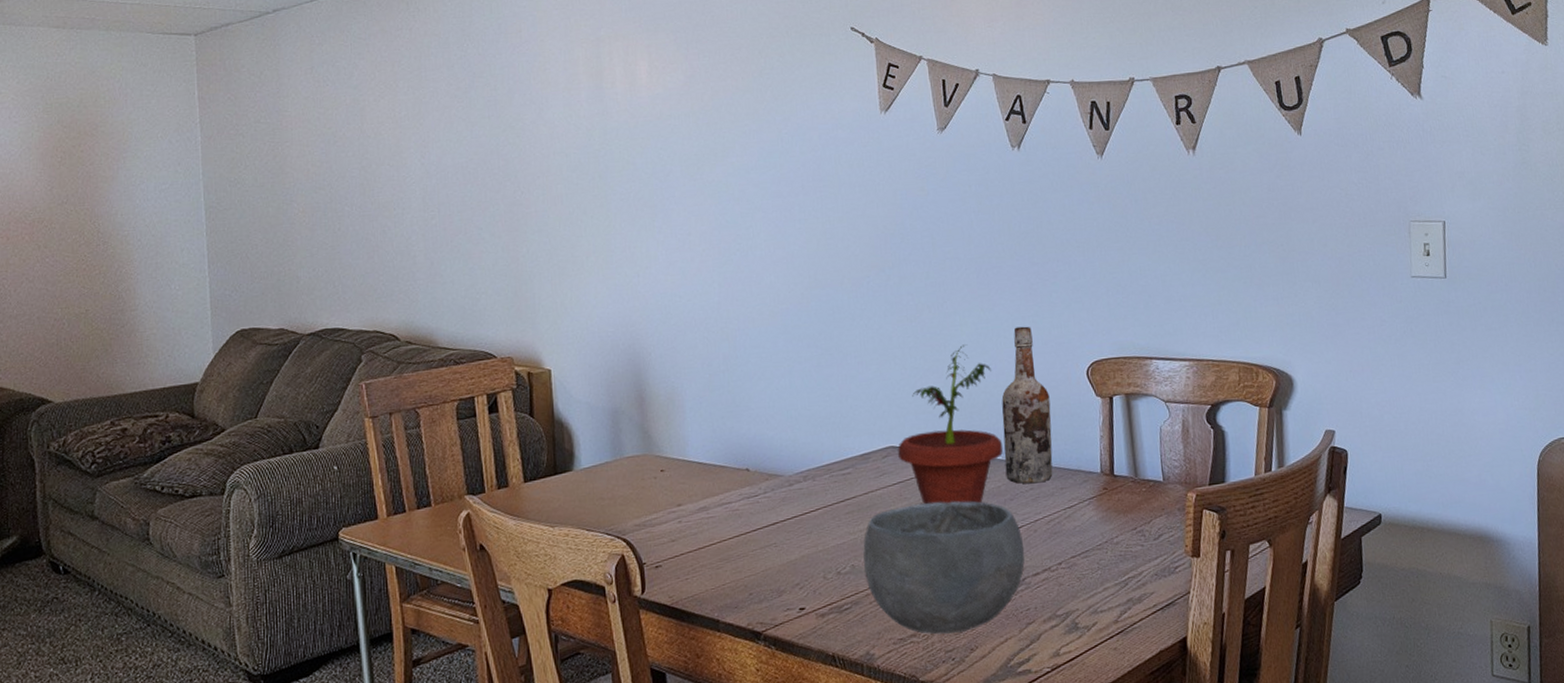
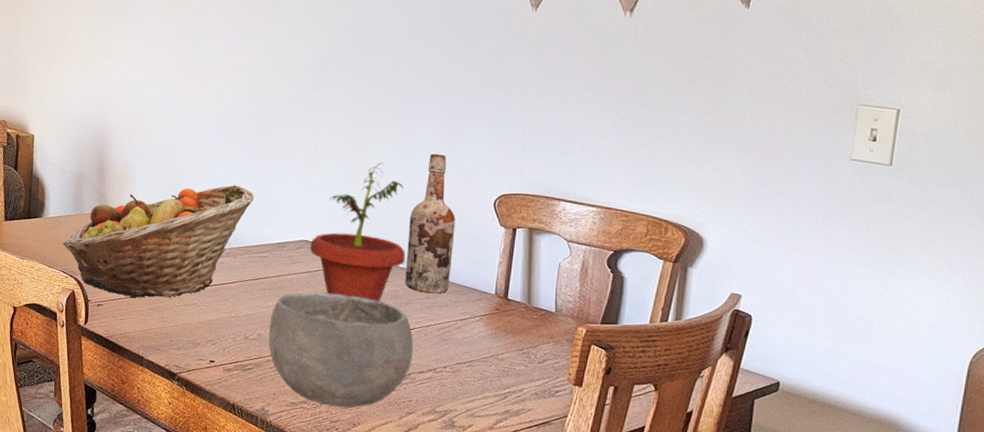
fruit basket: none [603,394,828,551] -> present [63,185,254,298]

